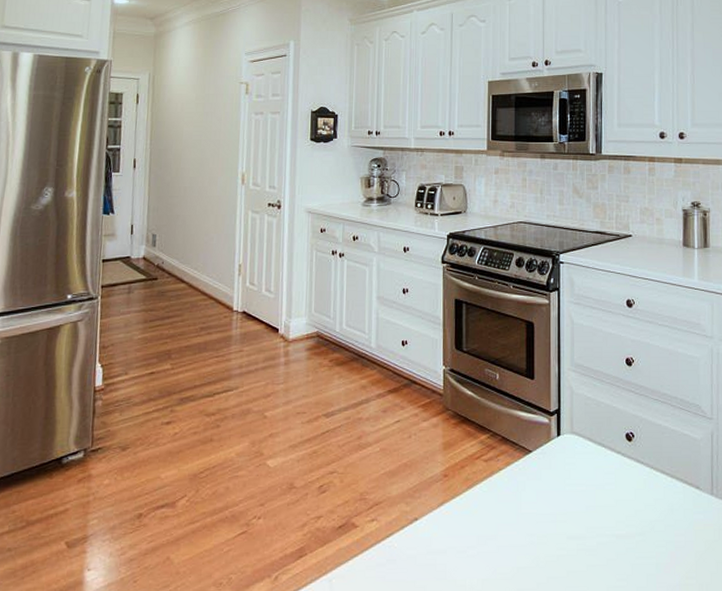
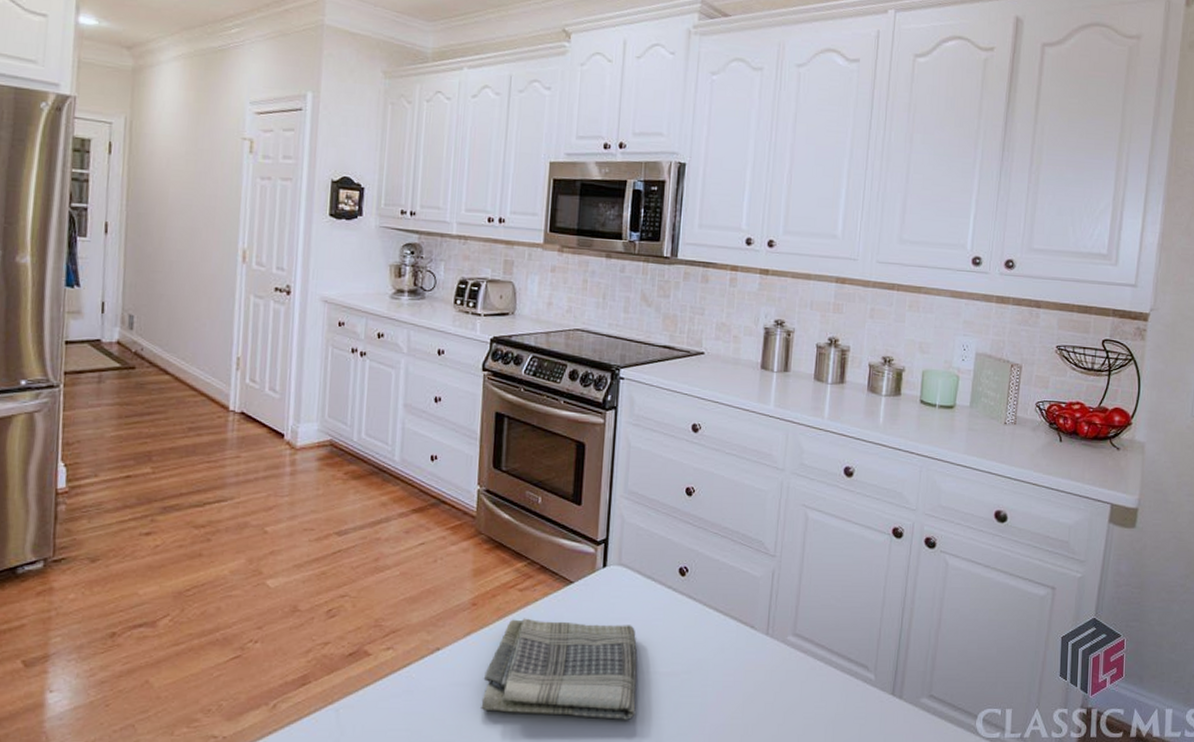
dish towel: none [457,487,597,584] -> present [481,618,637,721]

